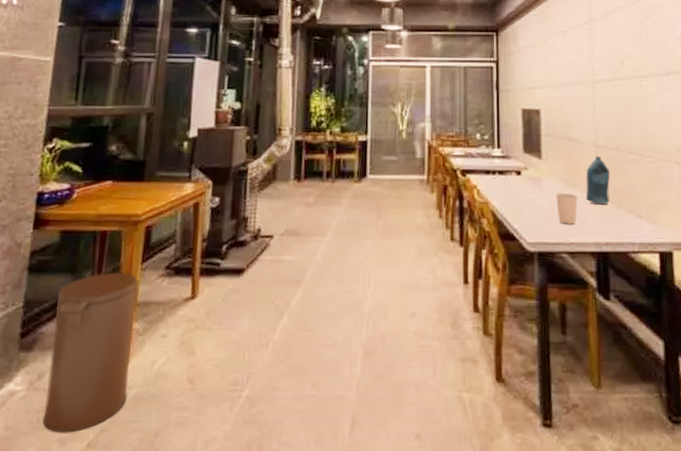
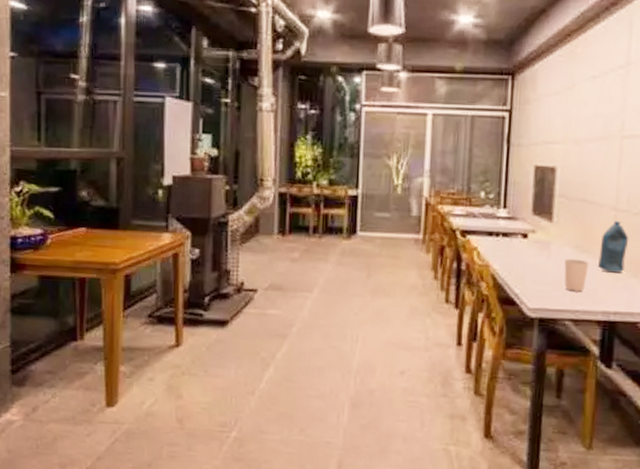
trash bin: present [42,272,138,433] -> none [42,317,121,459]

